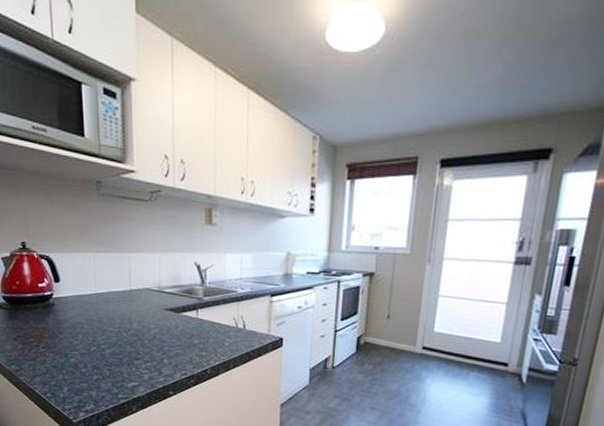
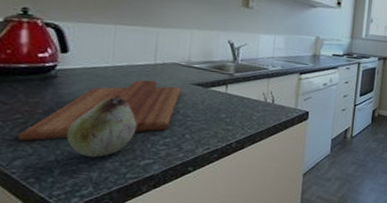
cutting board: none [34,306,156,361] -> present [18,80,182,141]
fruit: none [68,321,122,378] -> present [66,95,137,158]

